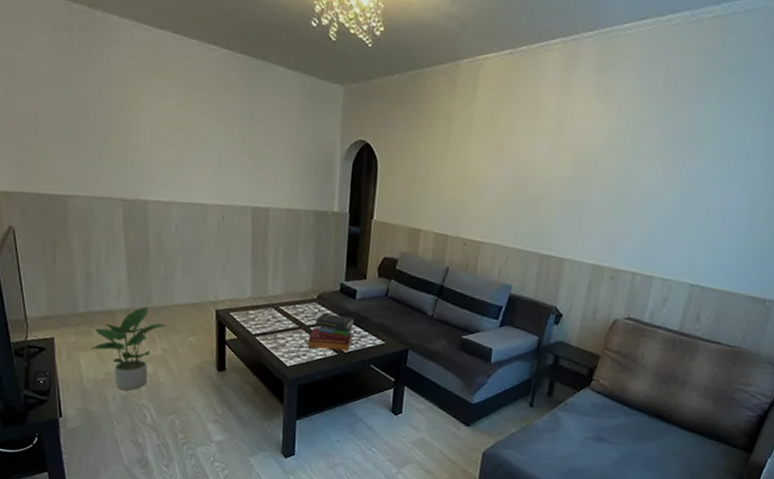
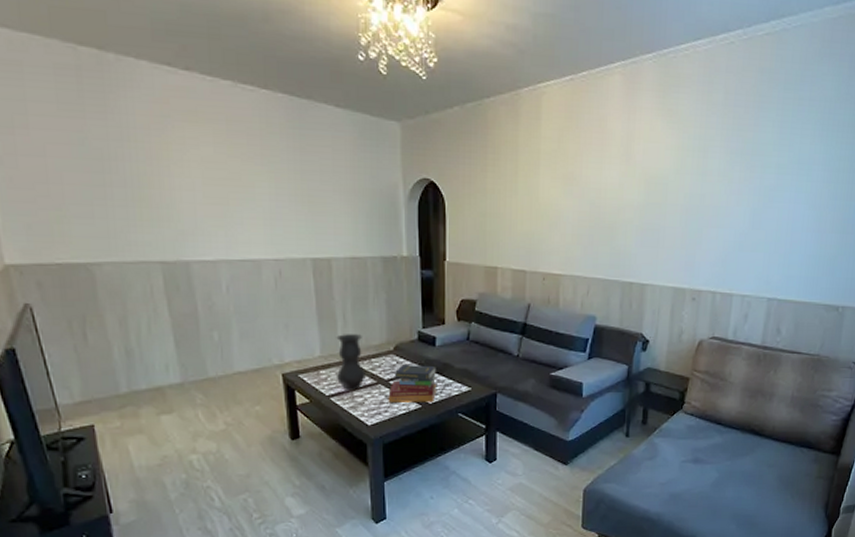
potted plant: present [92,307,167,390] -> none [141,379,228,473]
vase: none [263,279,290,332] -> present [336,334,366,390]

